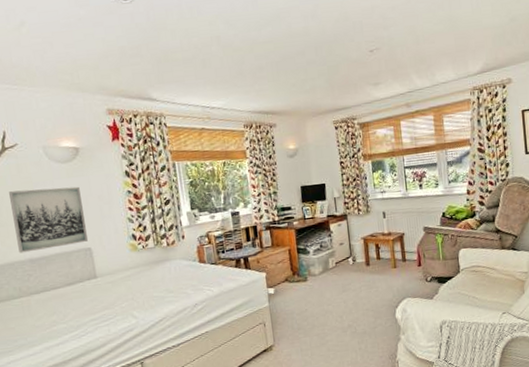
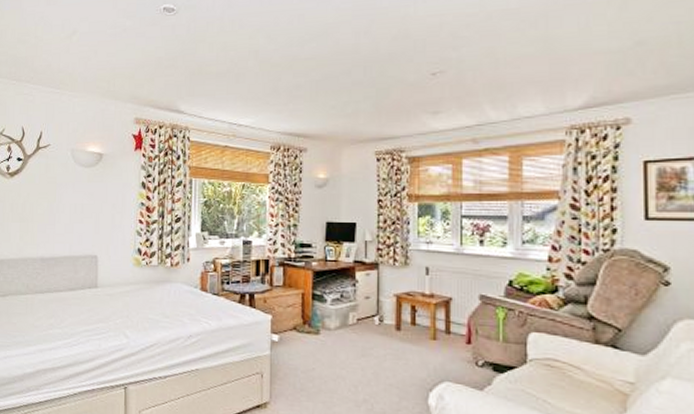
wall art: present [8,186,88,253] -> none [33,189,97,251]

